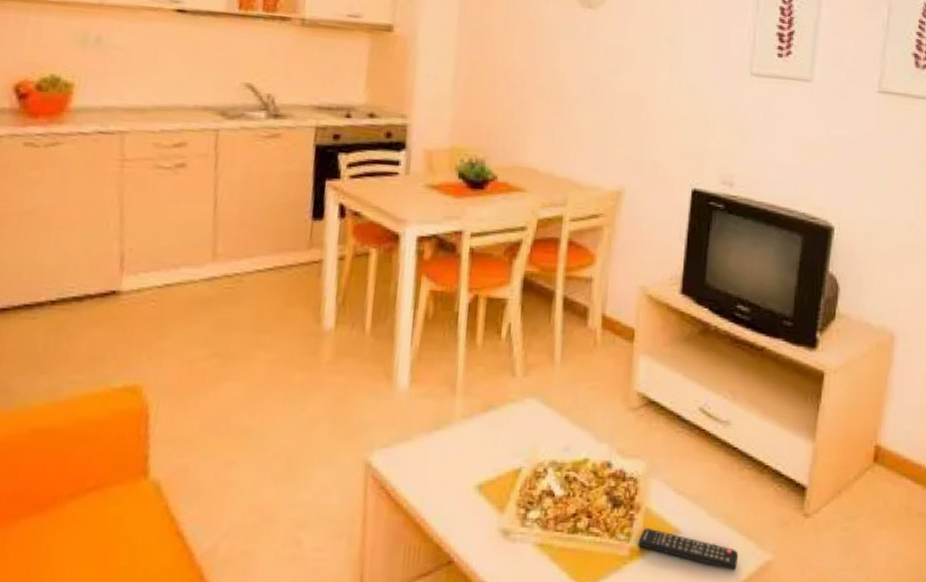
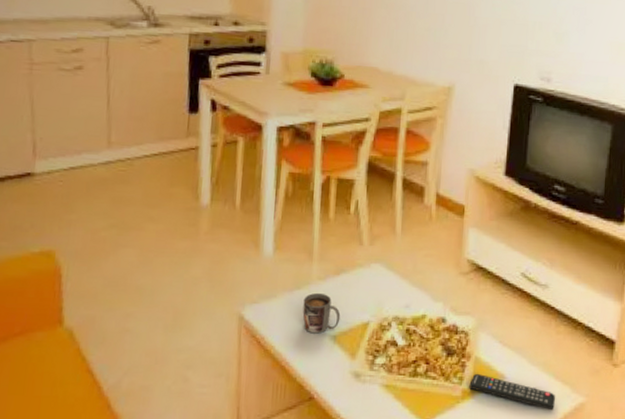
mug: none [442,433,488,483] -> present [302,292,341,334]

